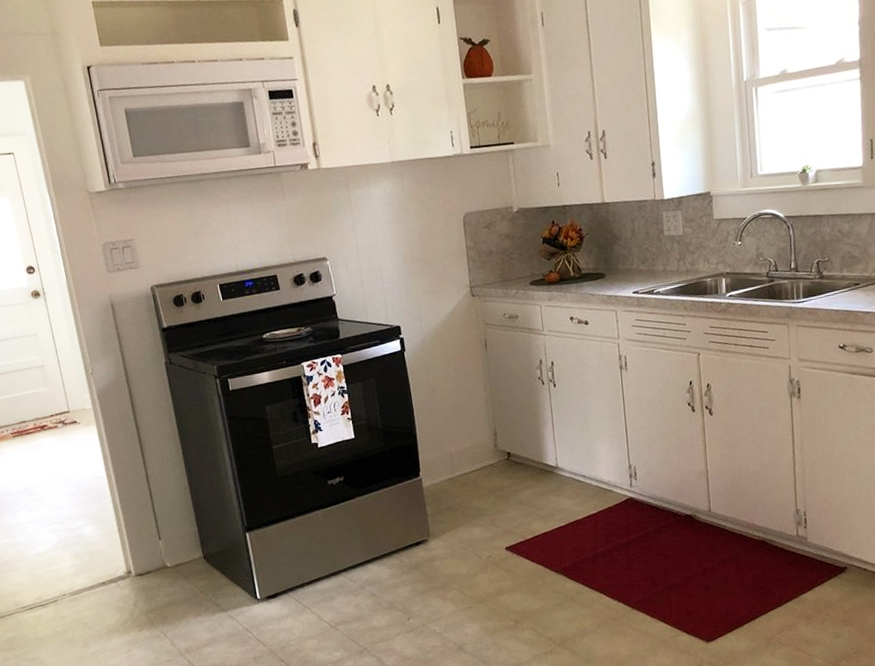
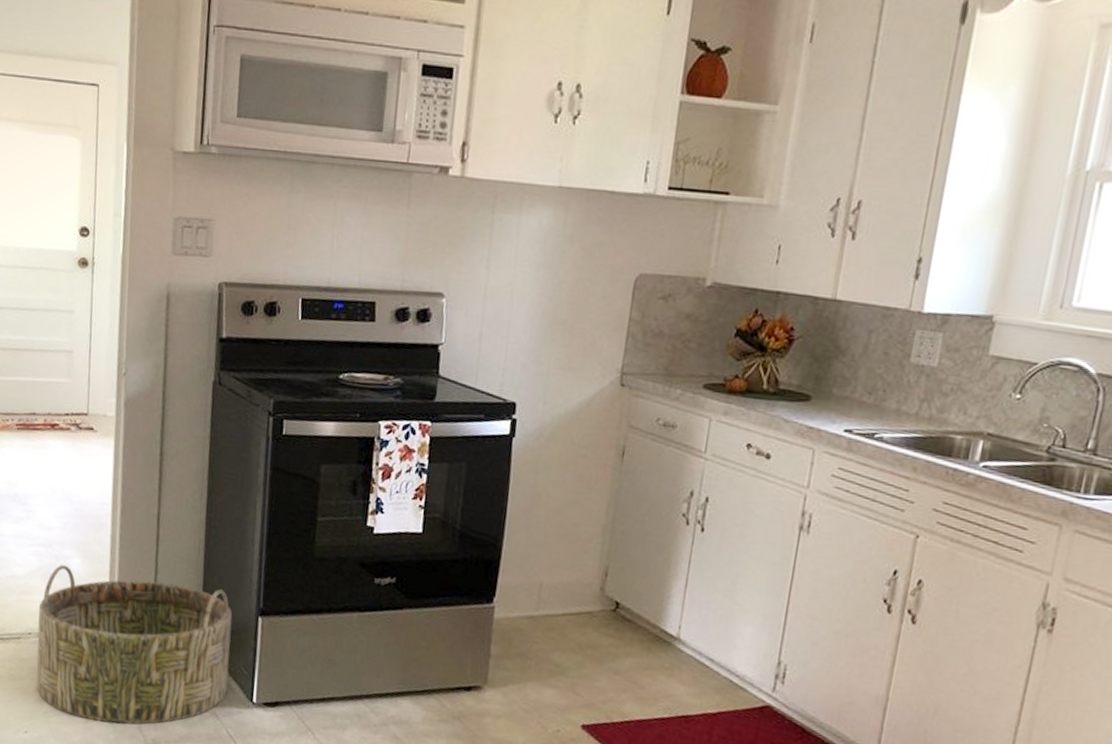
basket: none [66,520,235,649] -> present [36,564,232,724]

